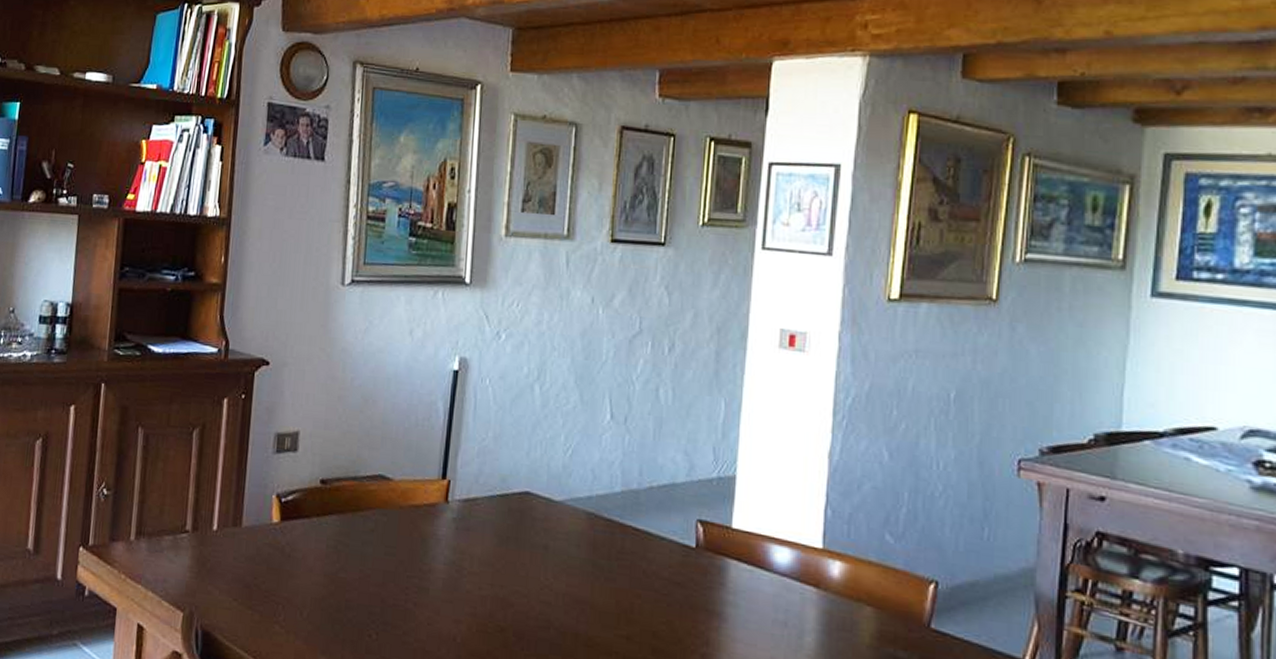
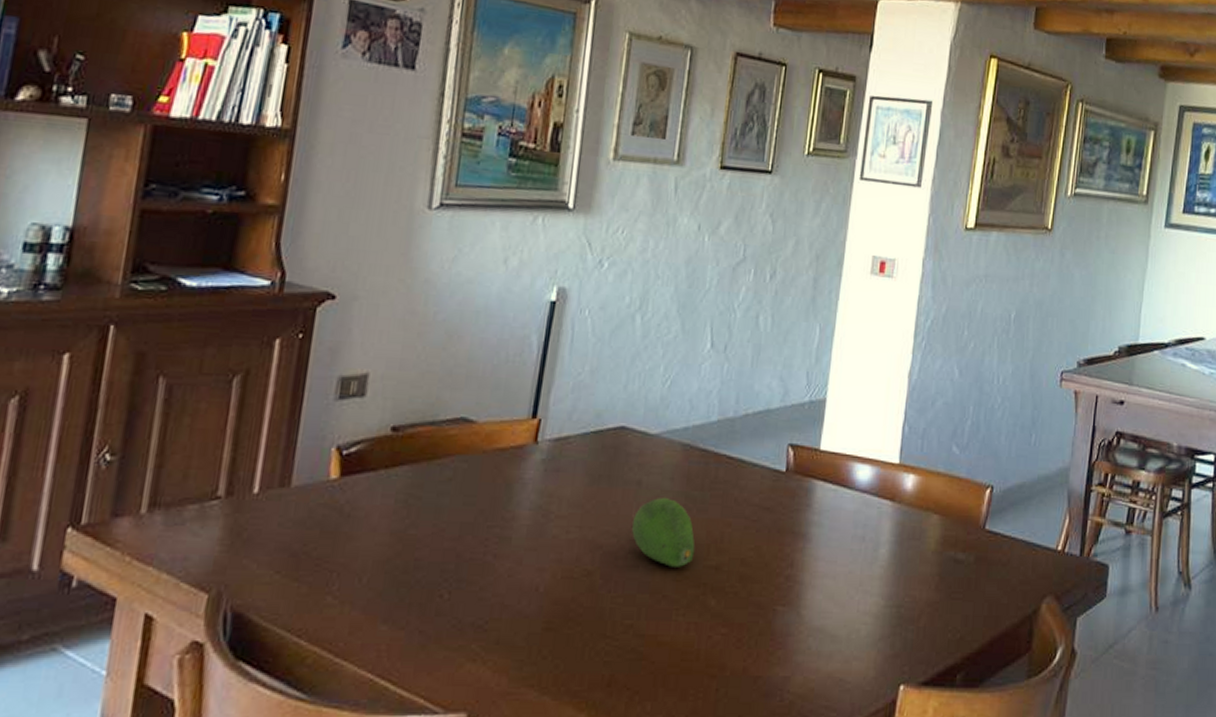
fruit: none [541,562,605,634] -> present [632,497,696,567]

